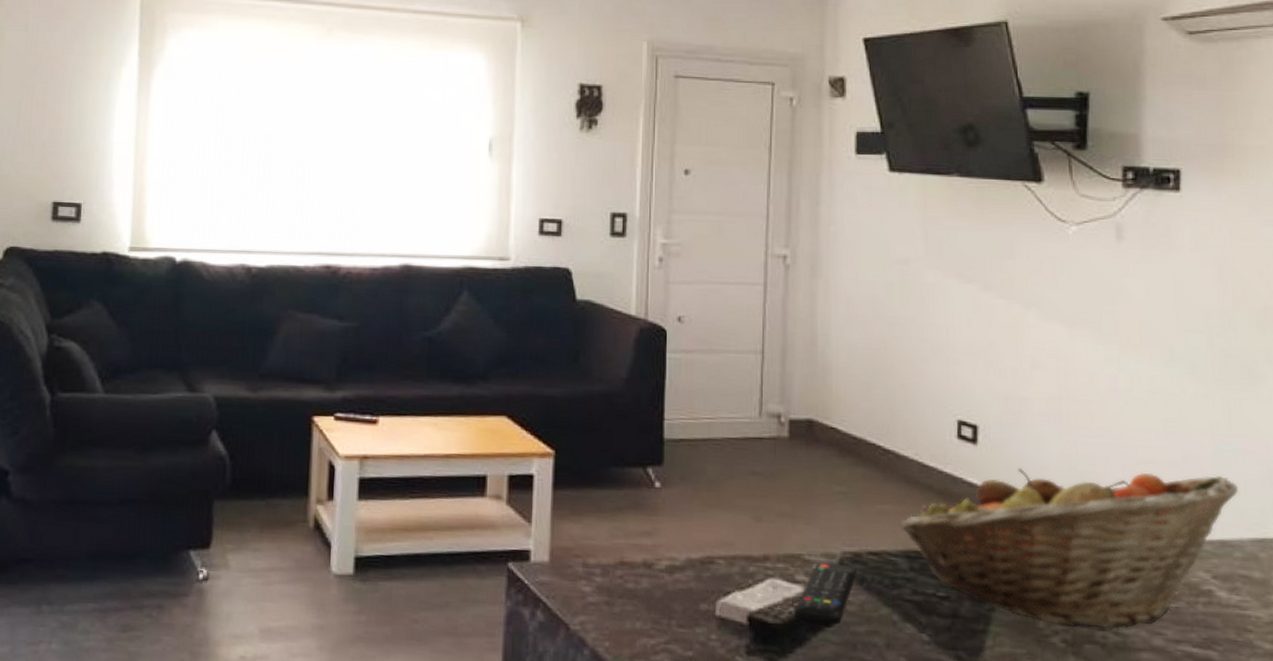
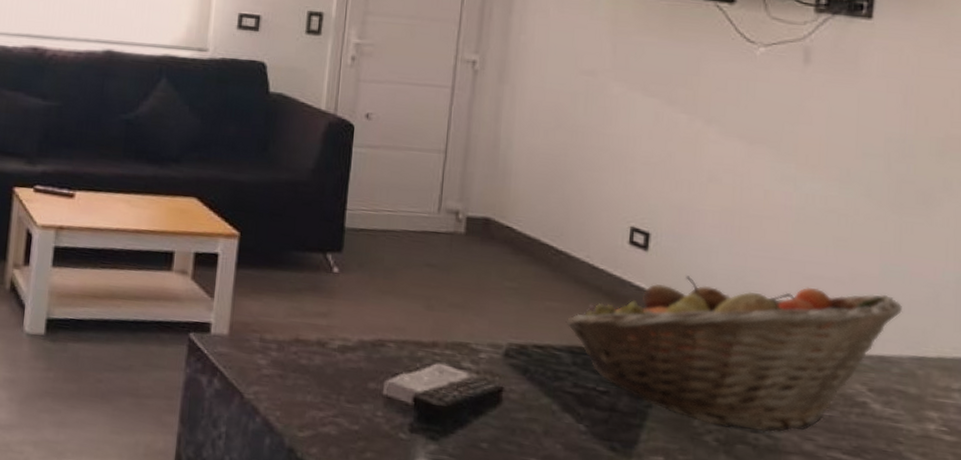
remote control: present [795,562,857,627] -> none [458,351,521,412]

